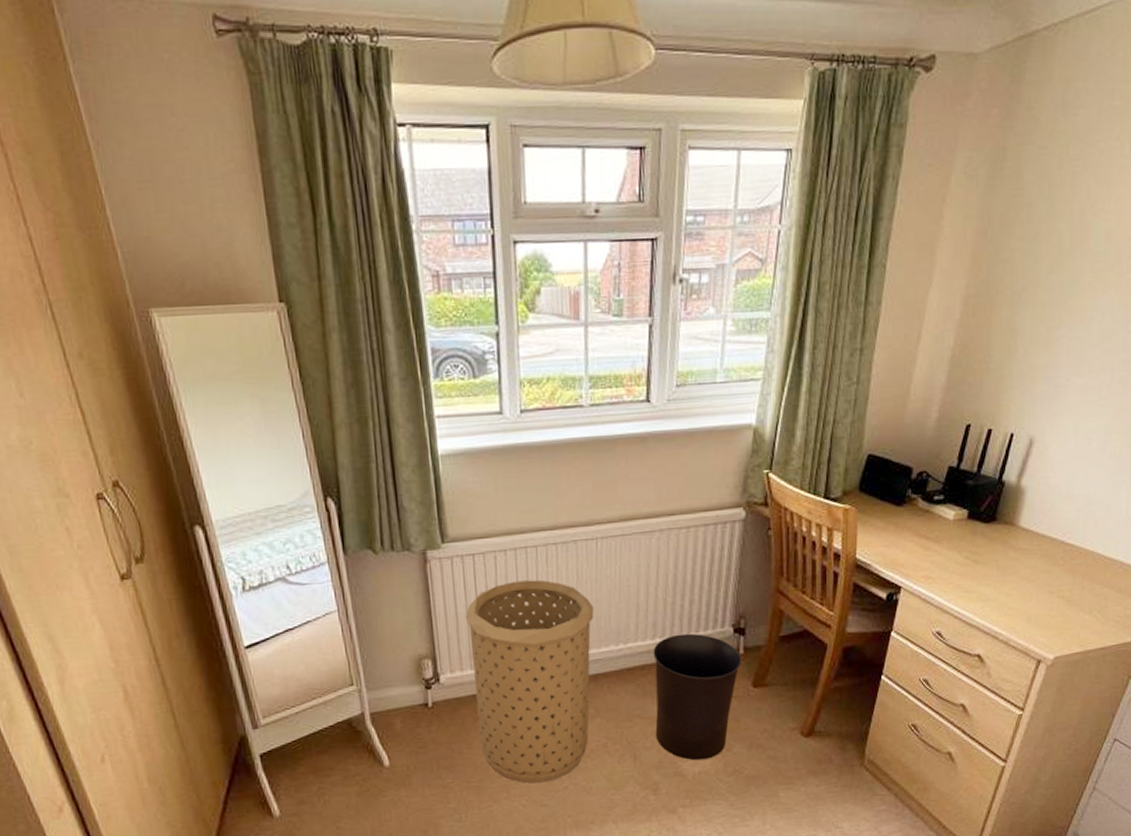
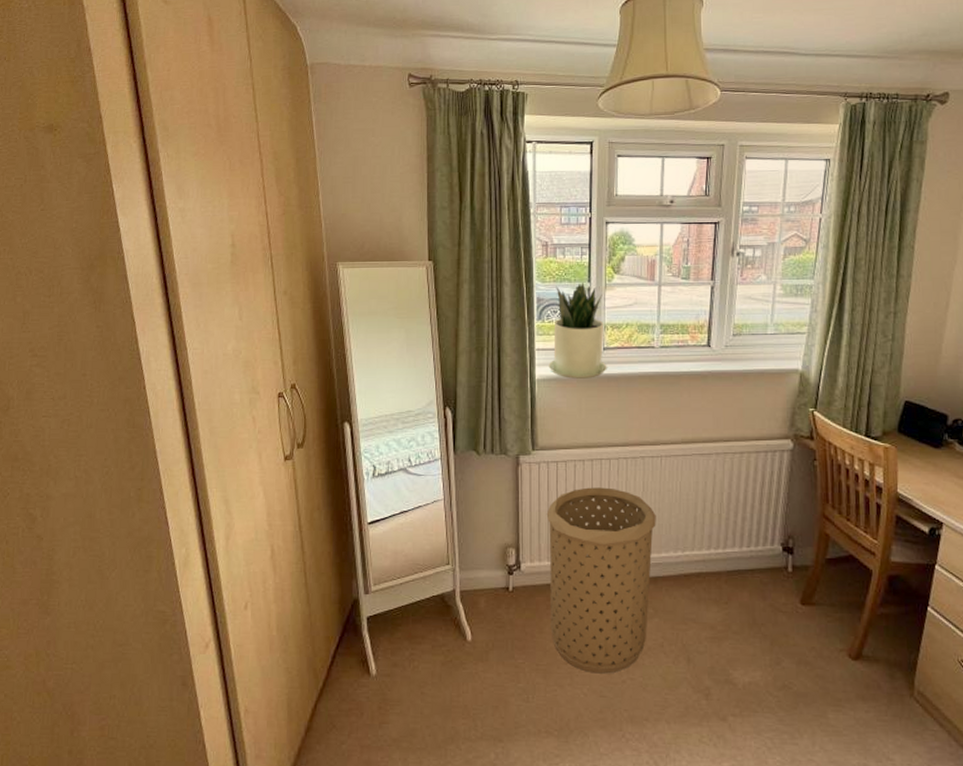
planter: none [453,326,527,452] -> present [548,283,607,379]
waste bin: present [653,633,741,761] -> none [708,547,790,671]

